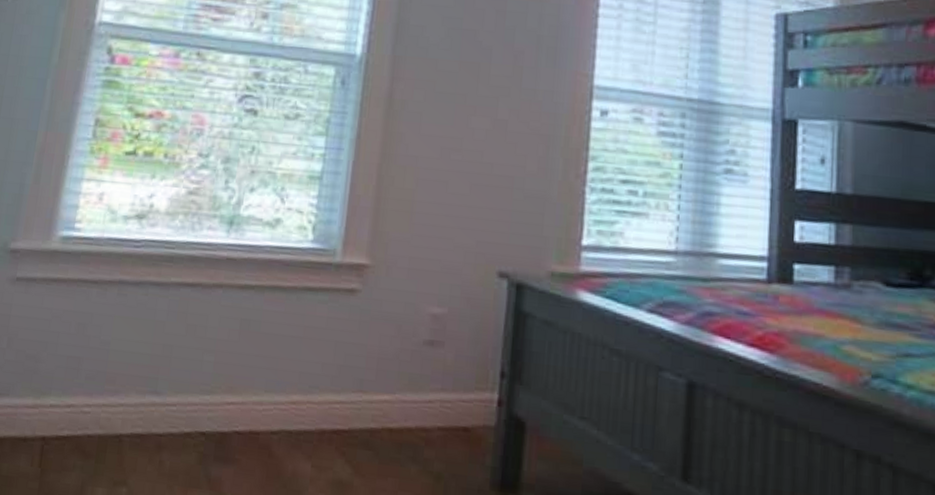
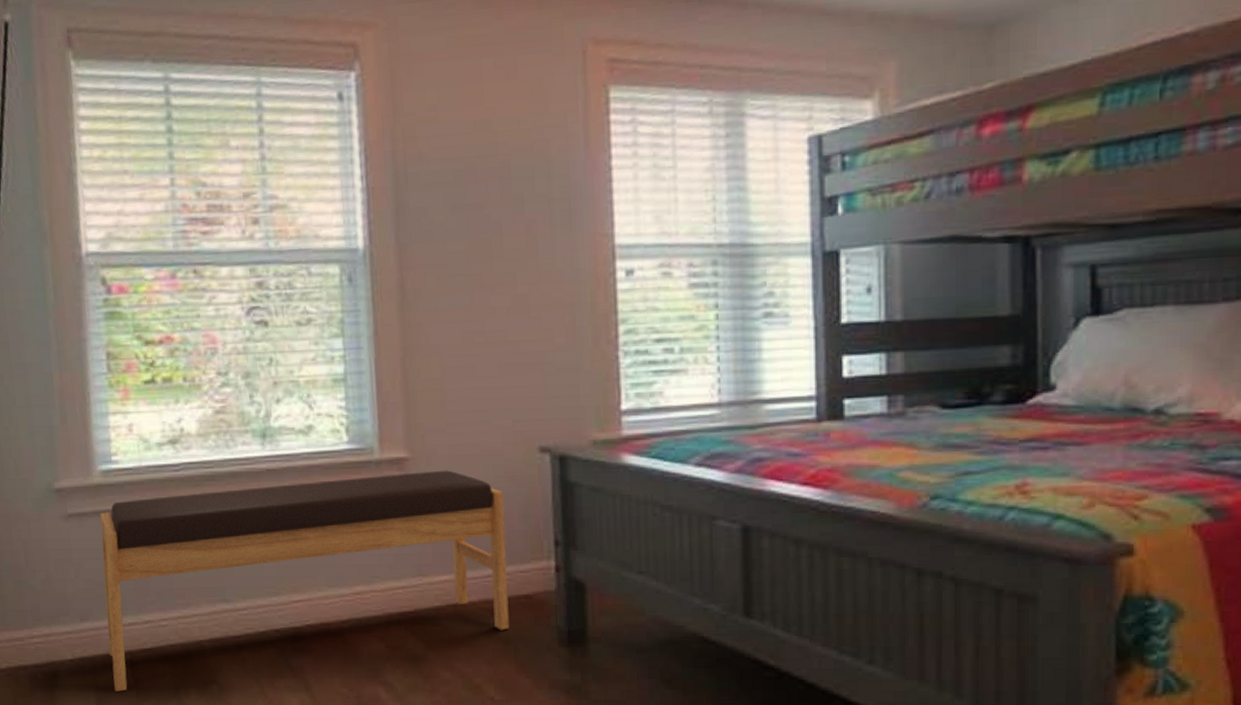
bench: none [17,271,457,482] -> present [100,470,510,692]

